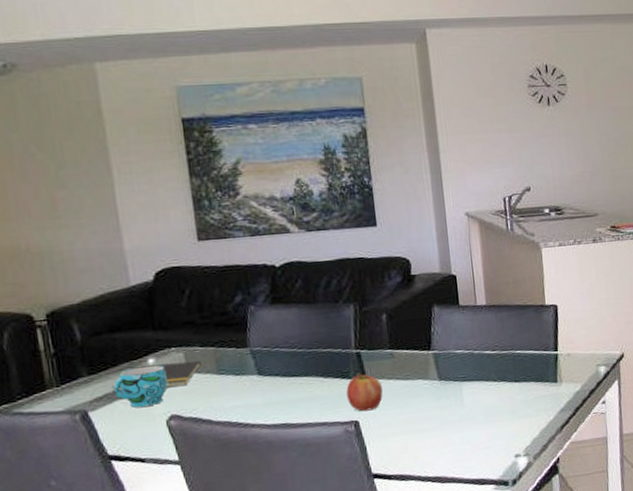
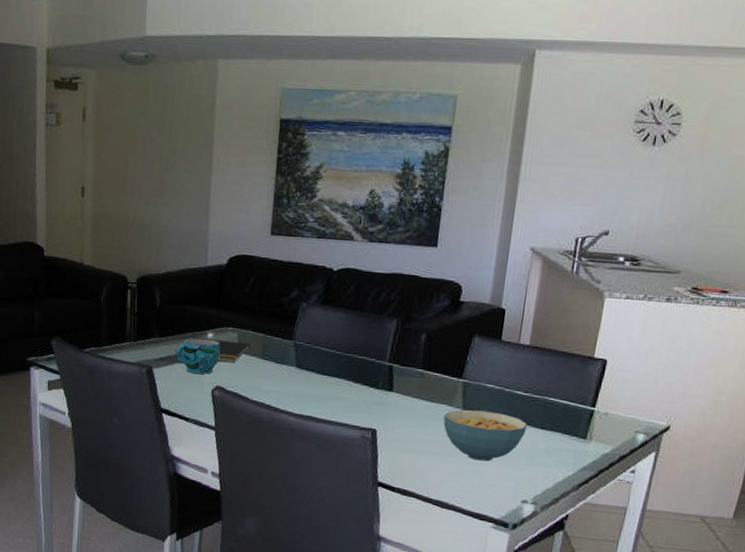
fruit: present [346,373,383,412] -> none [370,385,406,423]
cereal bowl: none [423,376,503,428] -> present [443,409,528,462]

